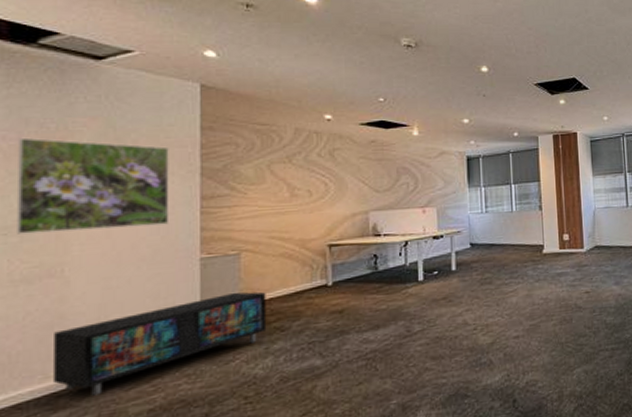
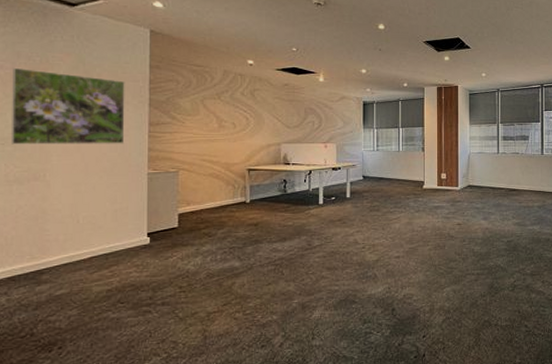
storage cabinet: present [54,291,267,396] -> none [38,202,198,275]

